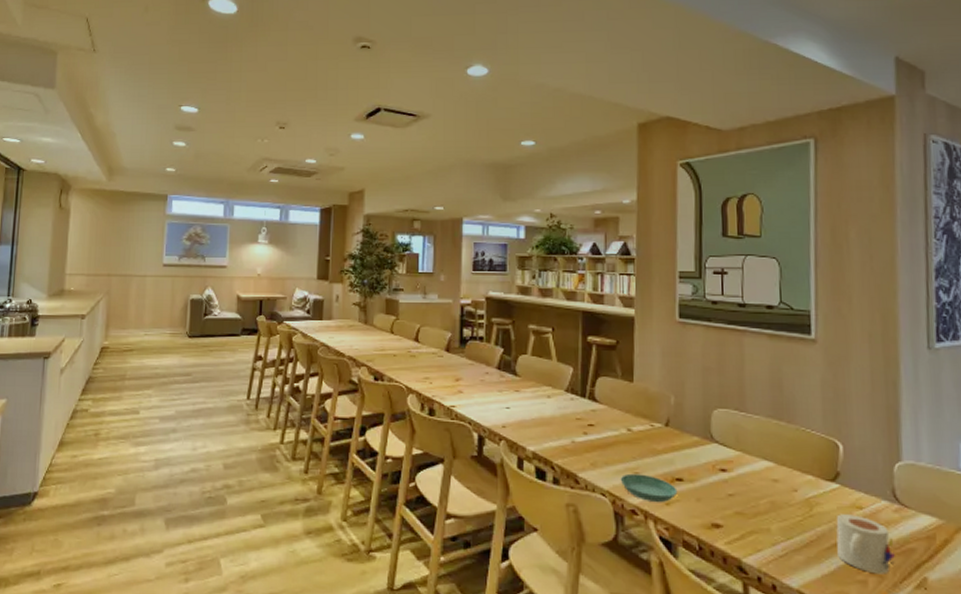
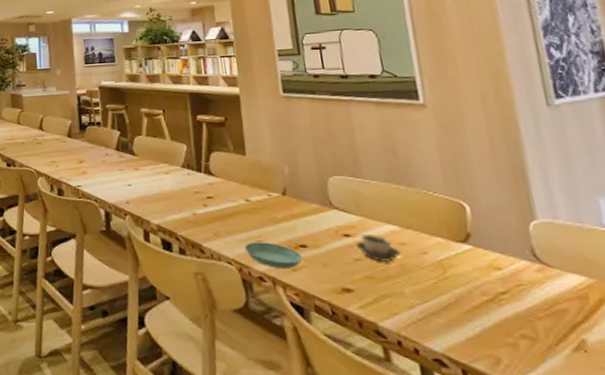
cup: none [731,469,772,498] -> present [356,233,401,262]
mug: present [836,514,895,575] -> none [473,275,547,337]

